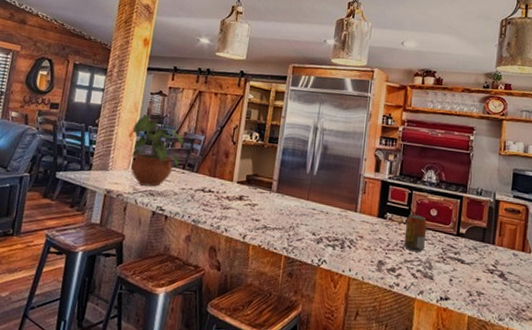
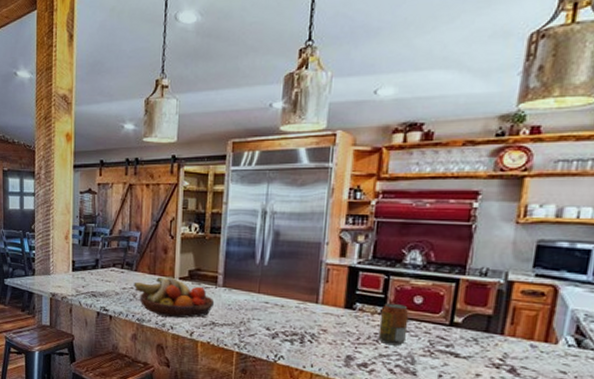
potted plant: present [130,114,185,187] -> none [67,215,120,288]
fruit bowl: none [193,180,268,221] -> present [134,277,215,319]

